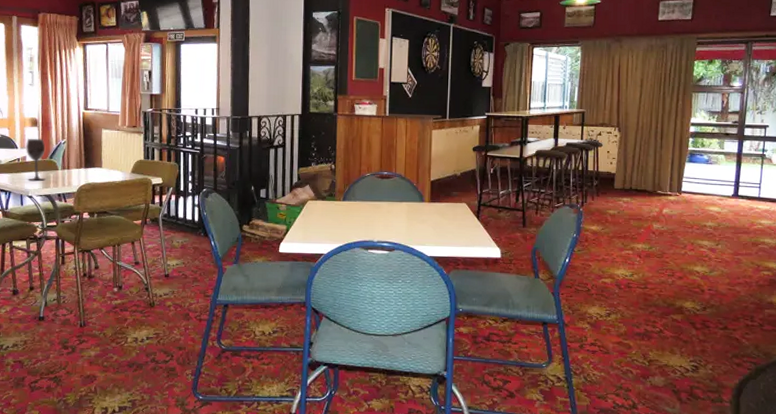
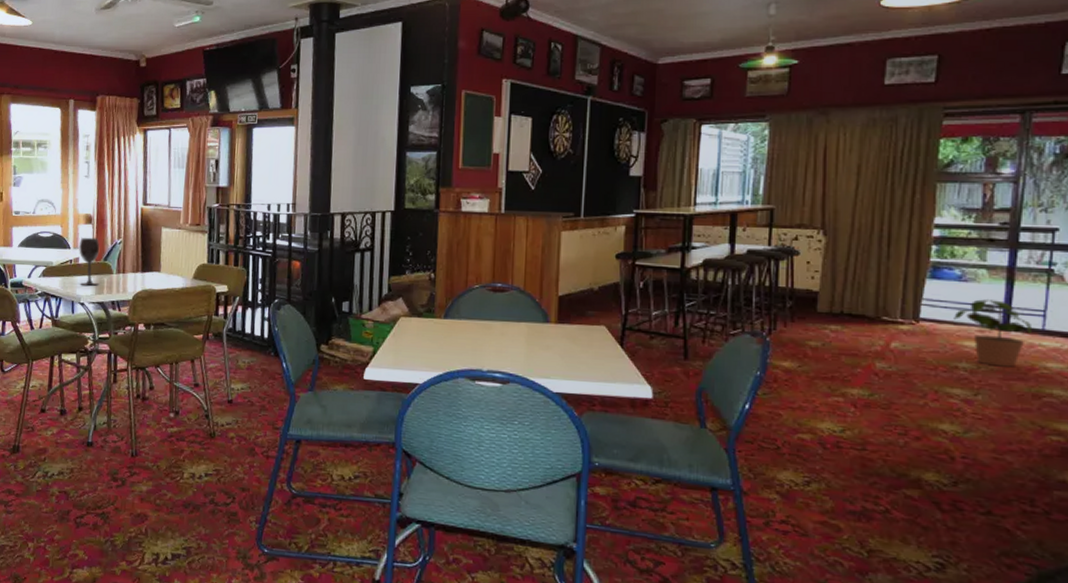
potted plant: none [703,176,752,225] -> present [954,299,1031,368]

